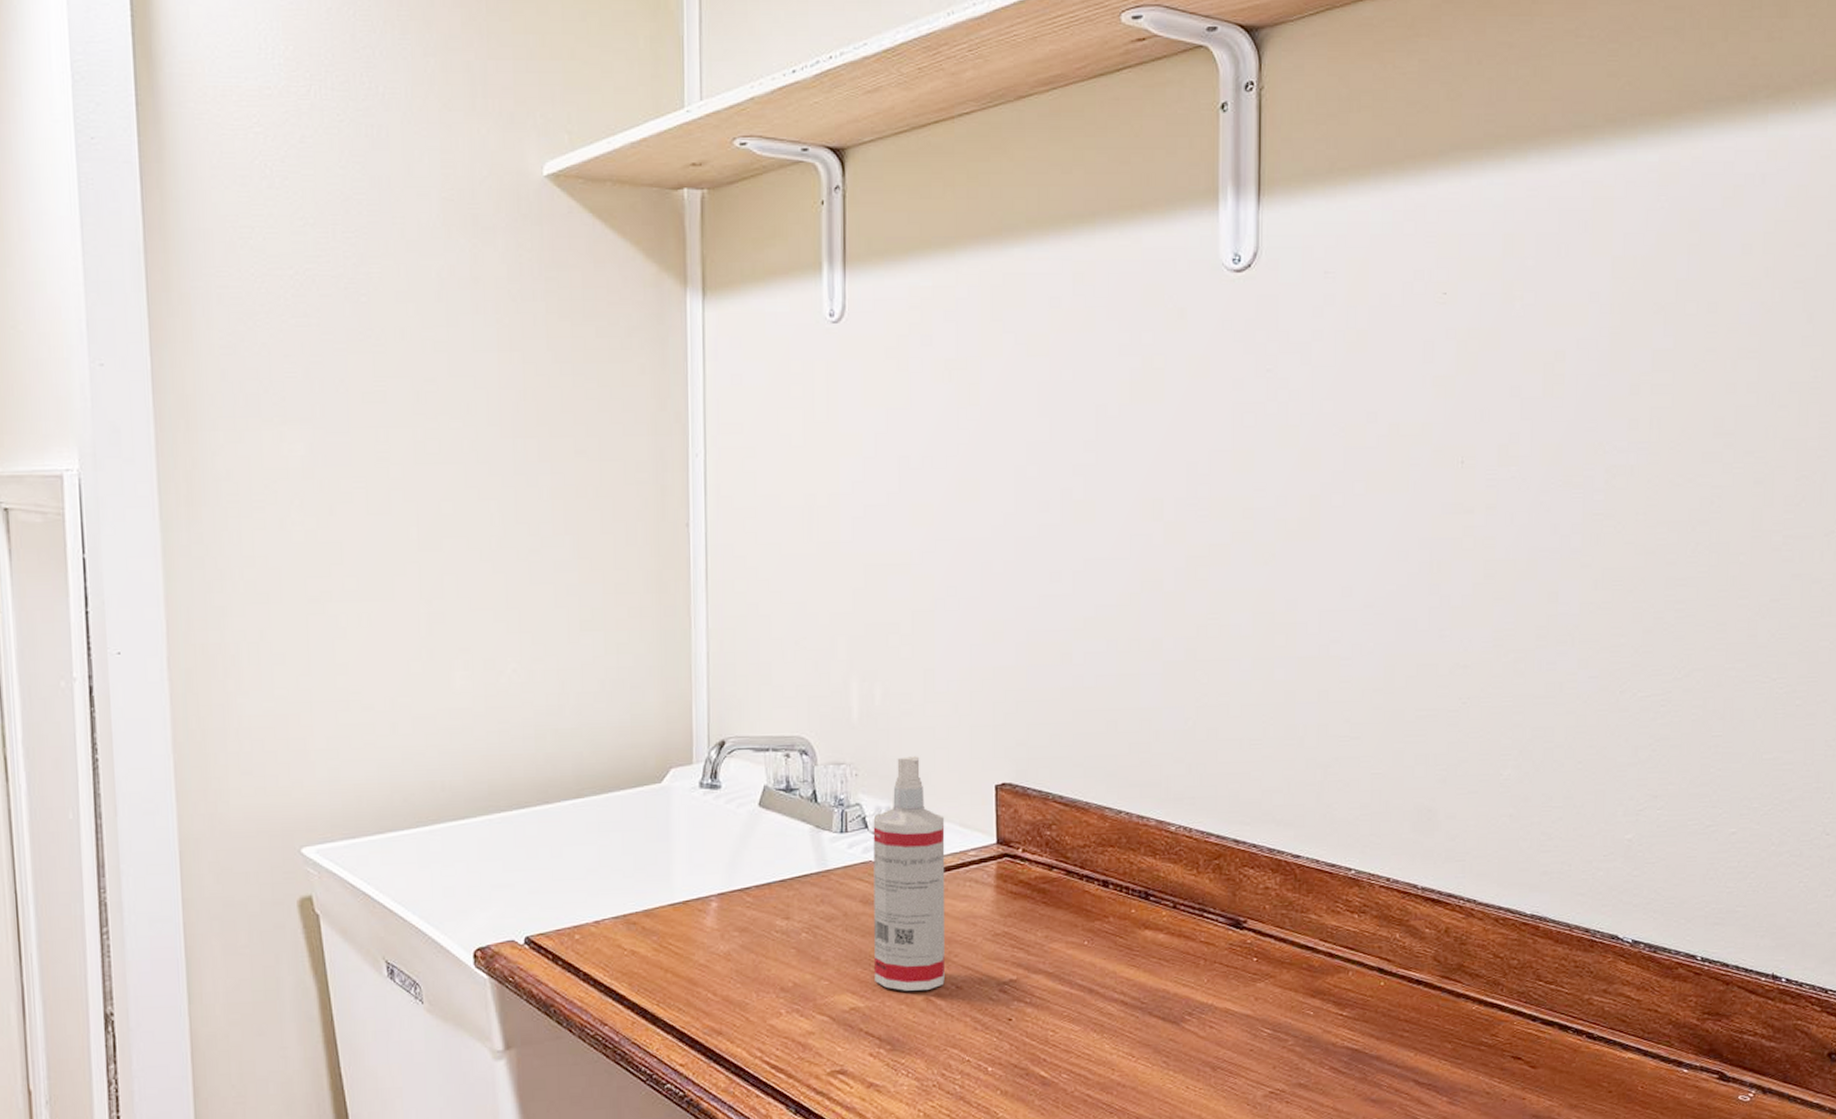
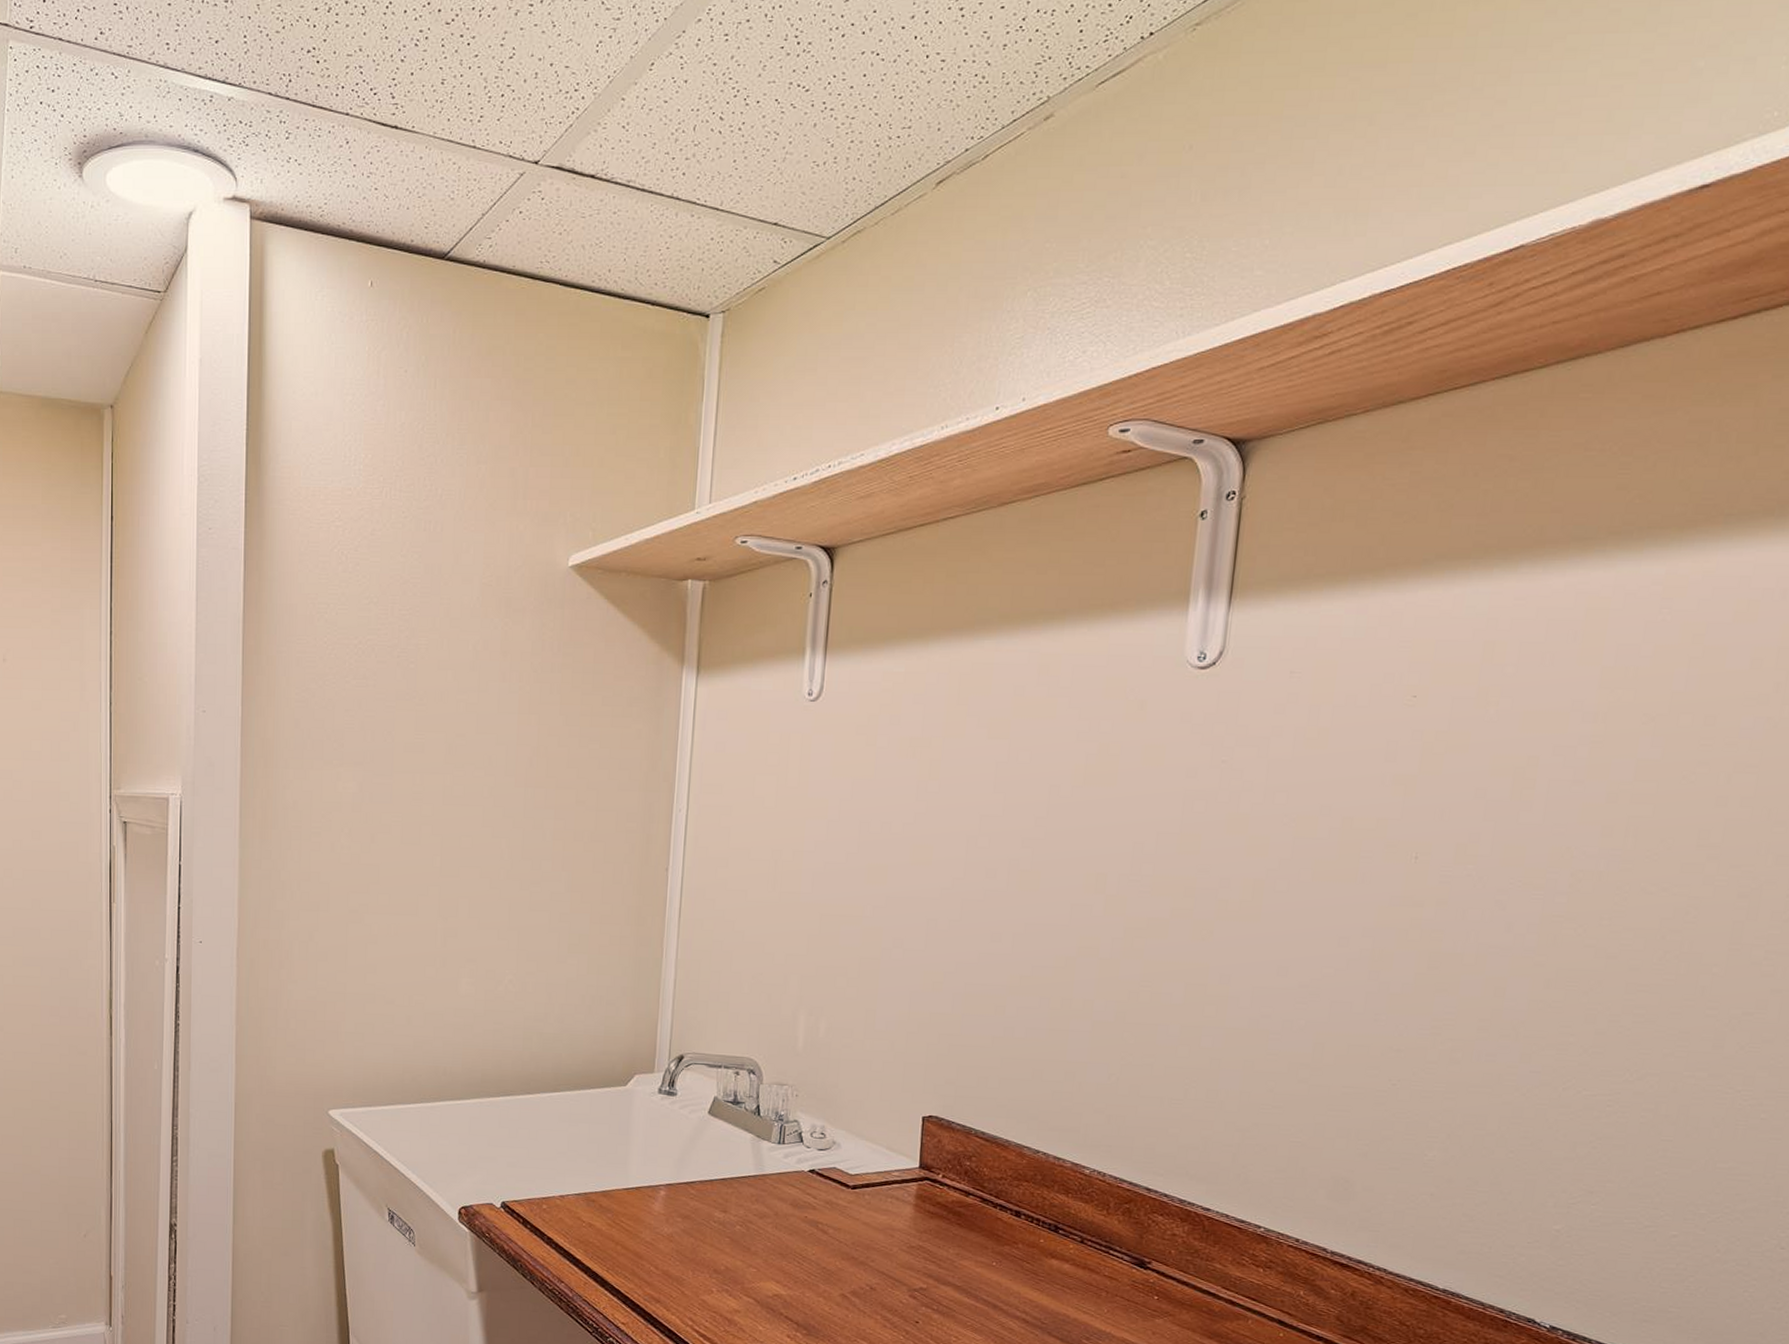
spray bottle: present [873,756,945,991] -> none [797,1084,873,1287]

